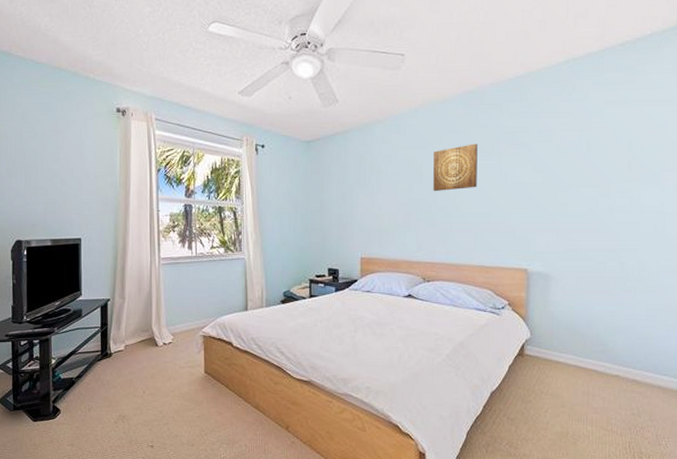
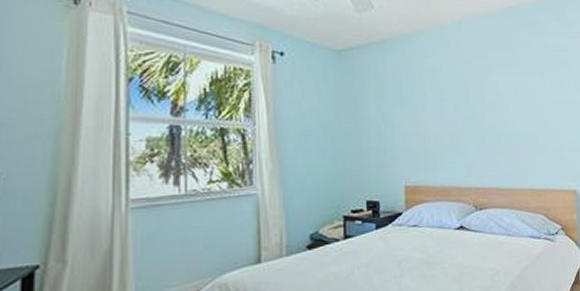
wall art: present [433,143,478,191] -> none [479,60,524,109]

